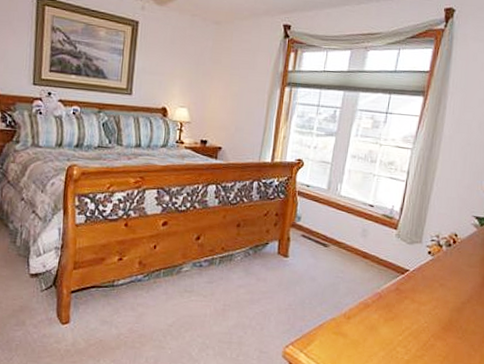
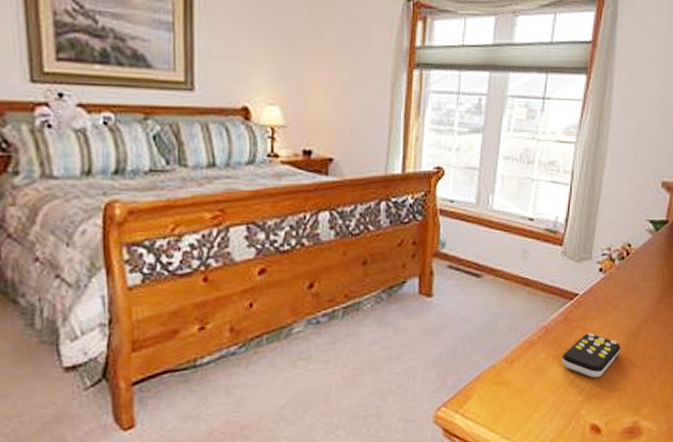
remote control: none [391,303,445,343] -> present [561,332,620,378]

